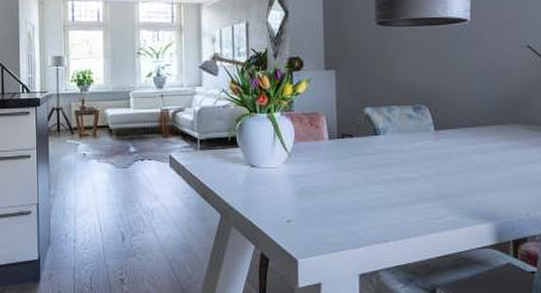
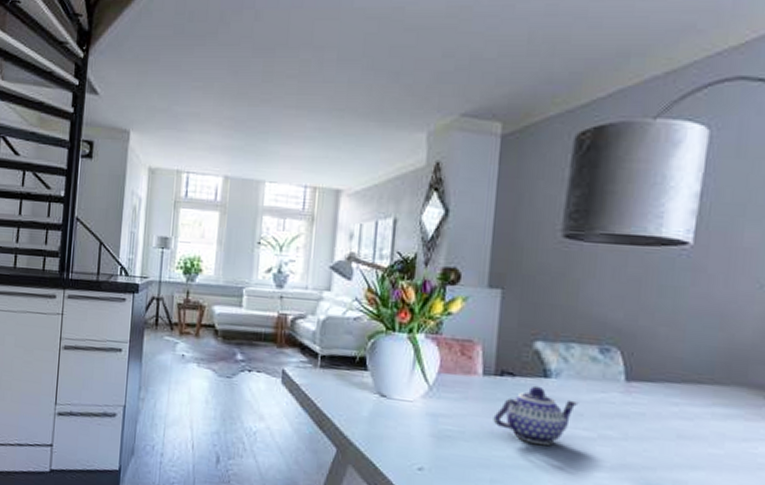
teapot: none [340,142,403,188] -> present [493,385,579,445]

